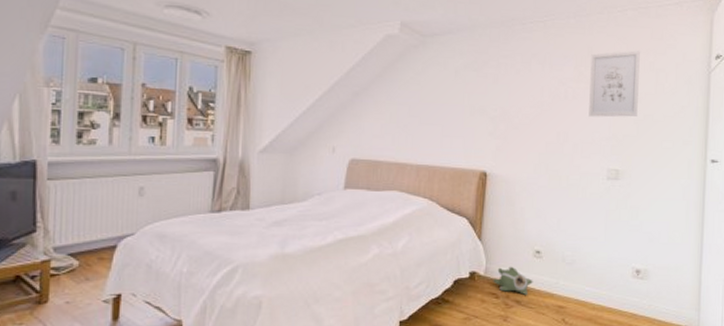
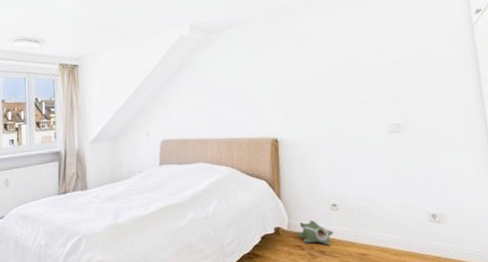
wall art: present [589,50,640,117] -> none [356,17,408,80]

